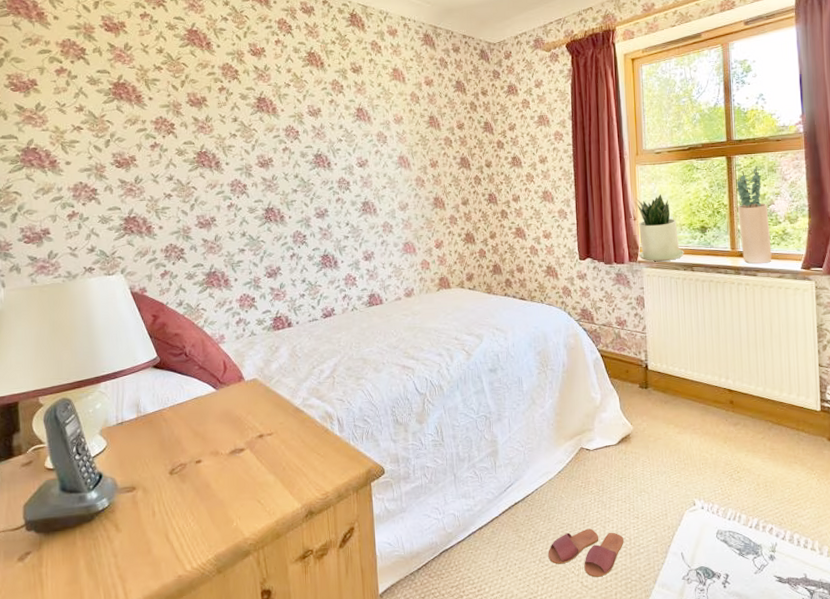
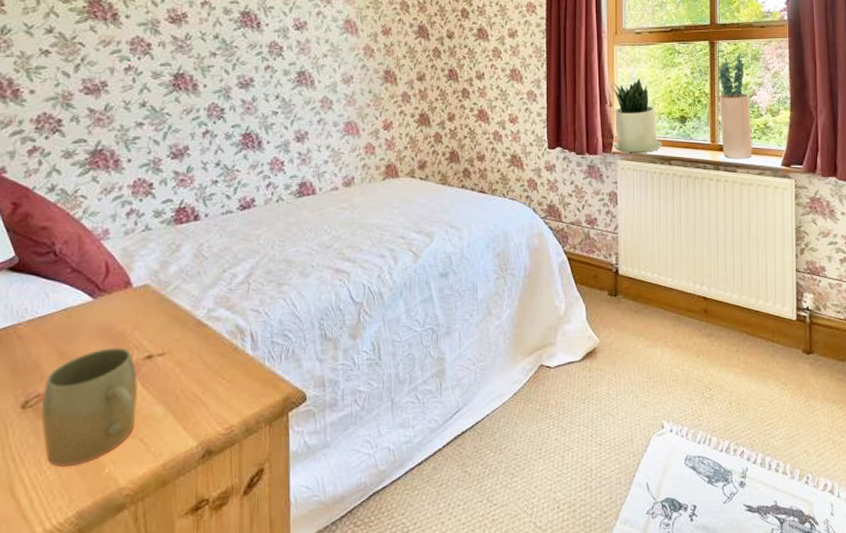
mug: none [184,428,254,520] -> present [41,347,139,467]
slippers: present [548,528,624,577] -> none [497,459,584,517]

